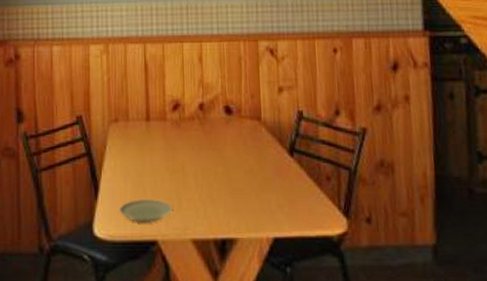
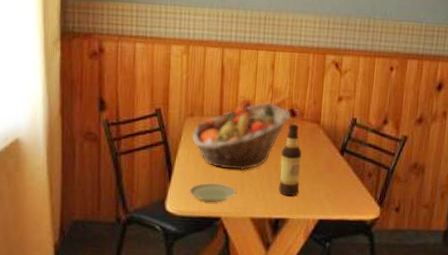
fruit basket: none [117,102,227,182] -> present [192,103,292,171]
bottle: none [220,123,246,210] -> present [279,124,302,197]

